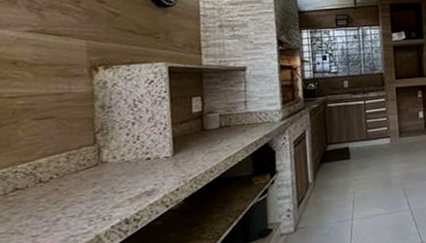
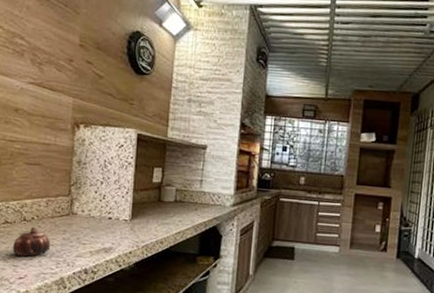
teapot: none [27,186,79,224] -> present [12,226,51,257]

